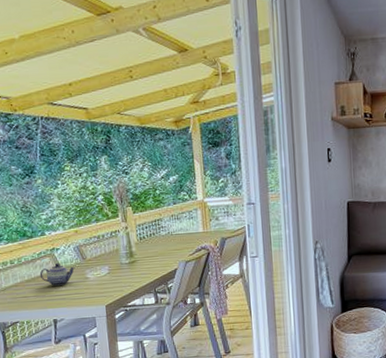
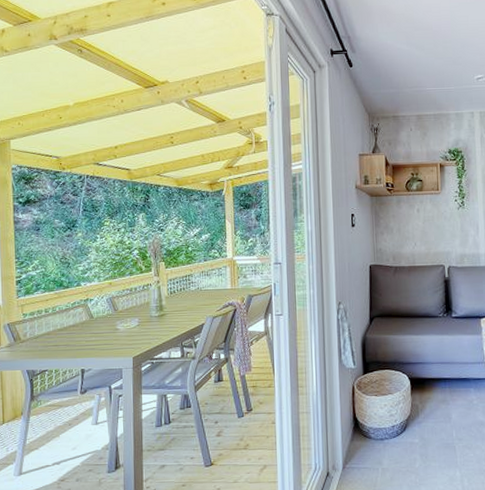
teapot: present [39,263,76,287] -> none [72,313,107,337]

